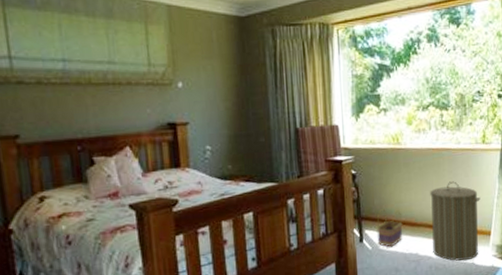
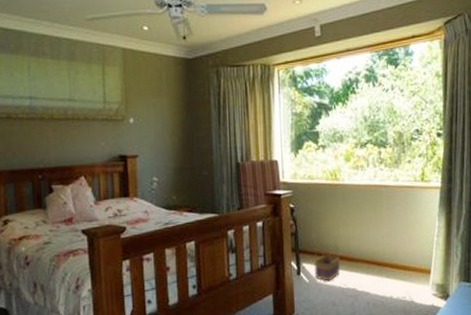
laundry hamper: present [430,181,480,261] -> none [368,218,420,299]

